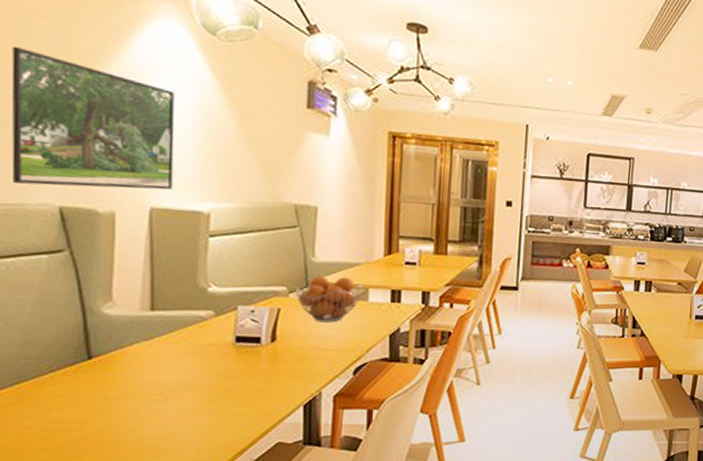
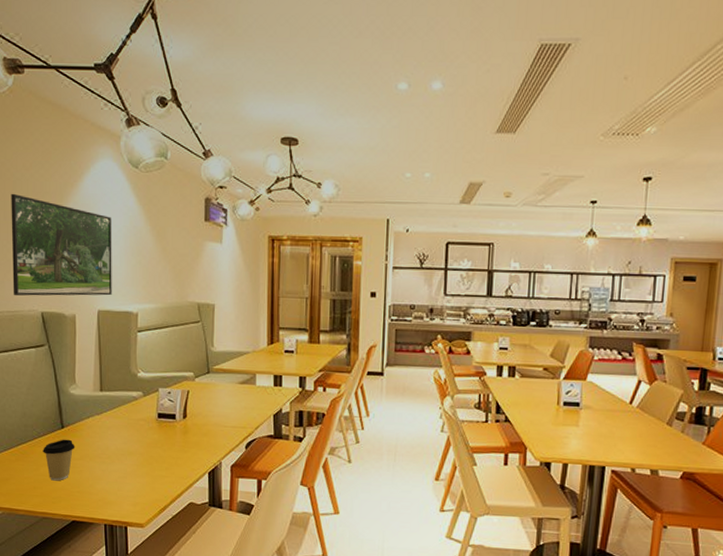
coffee cup: none [56,373,110,429] -> present [43,439,75,481]
fruit basket: present [295,276,363,323] -> none [200,363,252,403]

